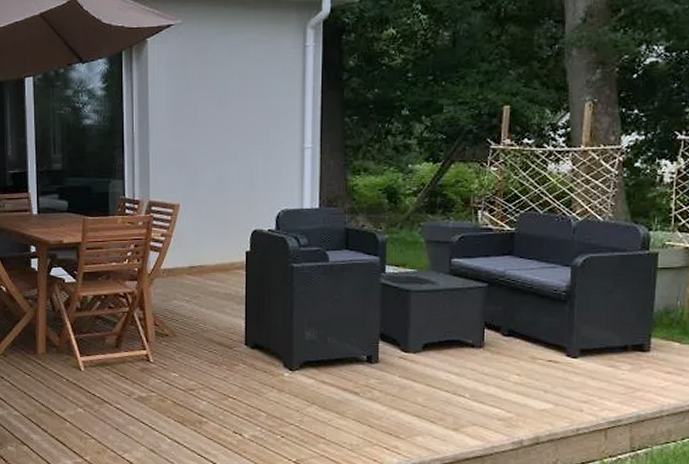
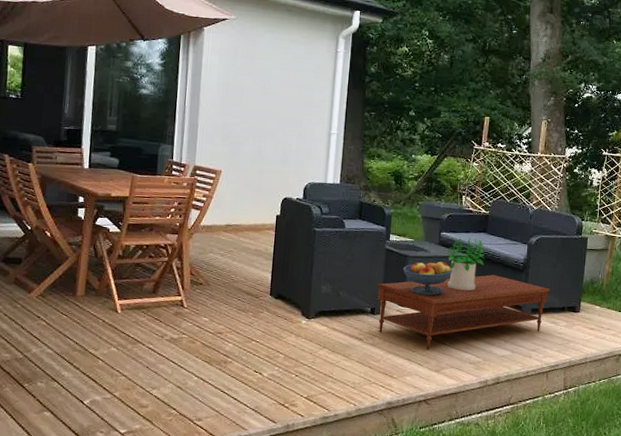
coffee table: none [372,308,606,405] -> present [377,275,550,350]
fruit bowl: none [404,295,470,338] -> present [403,261,453,296]
potted plant: none [462,262,515,329] -> present [447,236,487,291]

